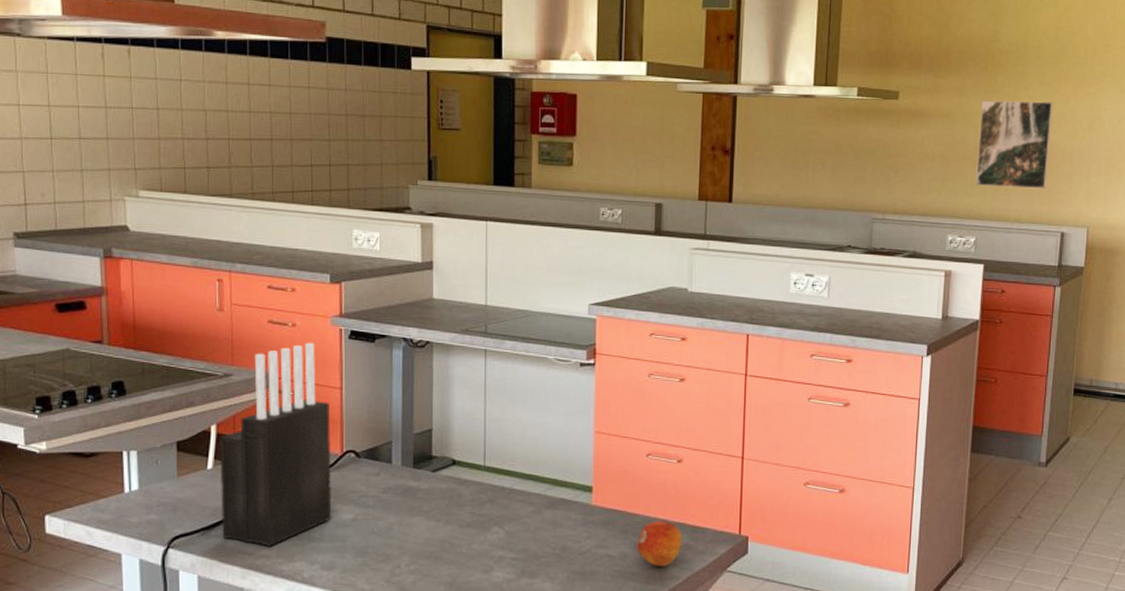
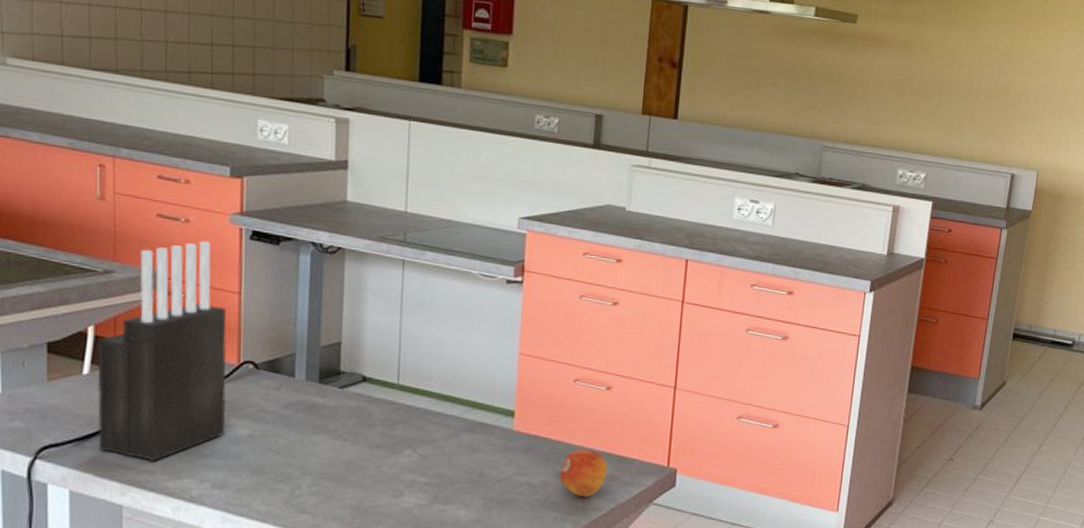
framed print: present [976,100,1053,189] -> none [930,31,1012,129]

